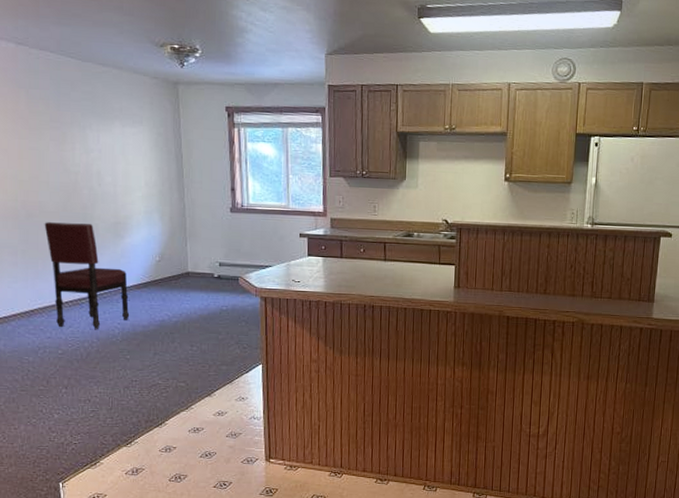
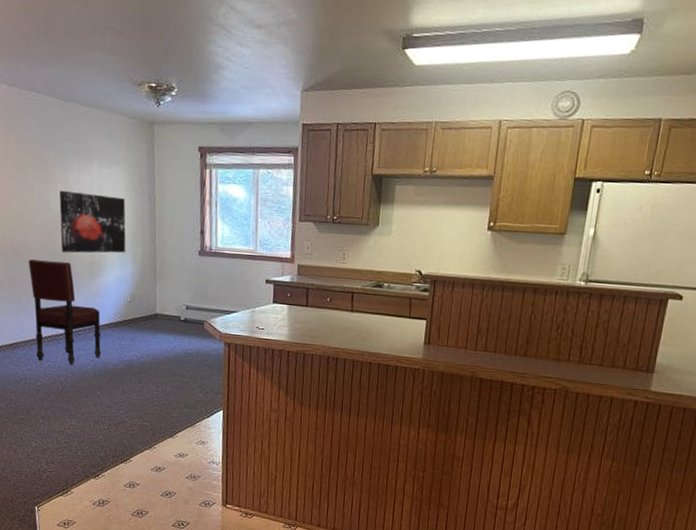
wall art: none [78,150,153,214] -> present [59,190,126,254]

